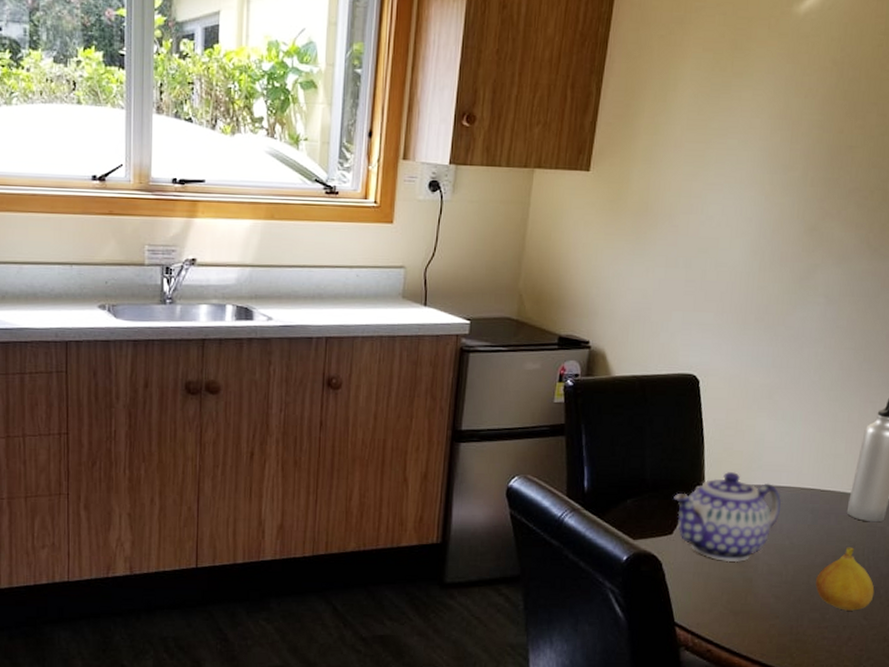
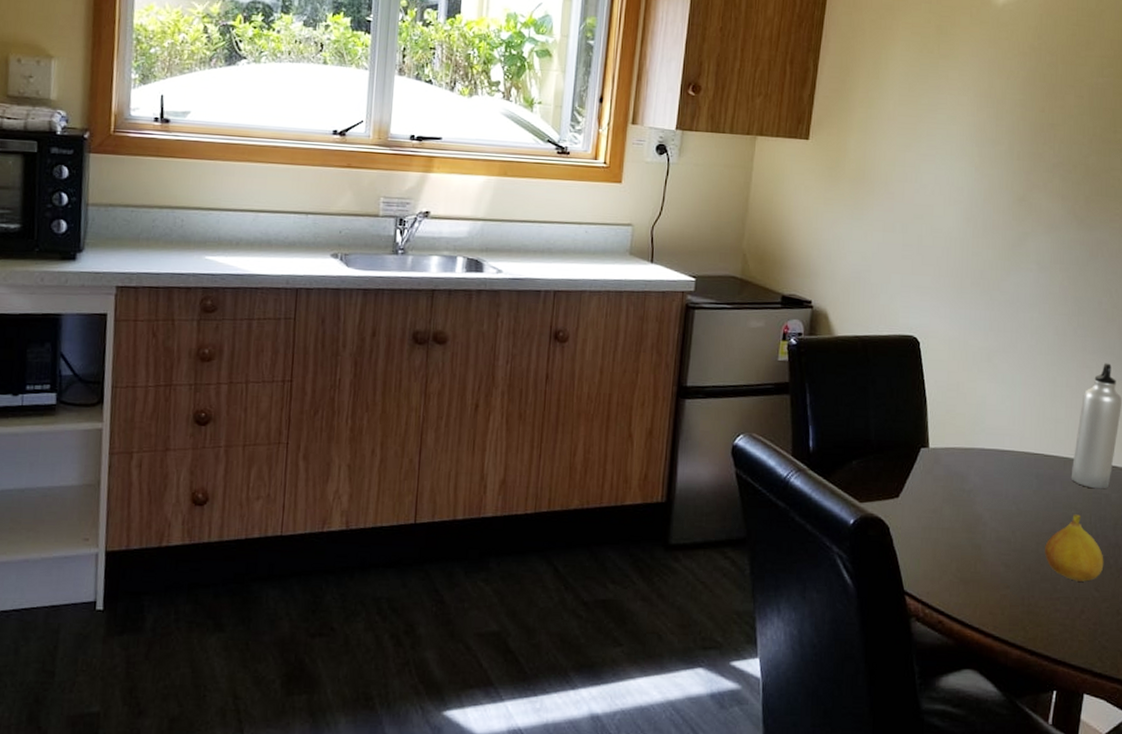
teapot: present [673,472,782,563] -> none [899,434,1006,529]

